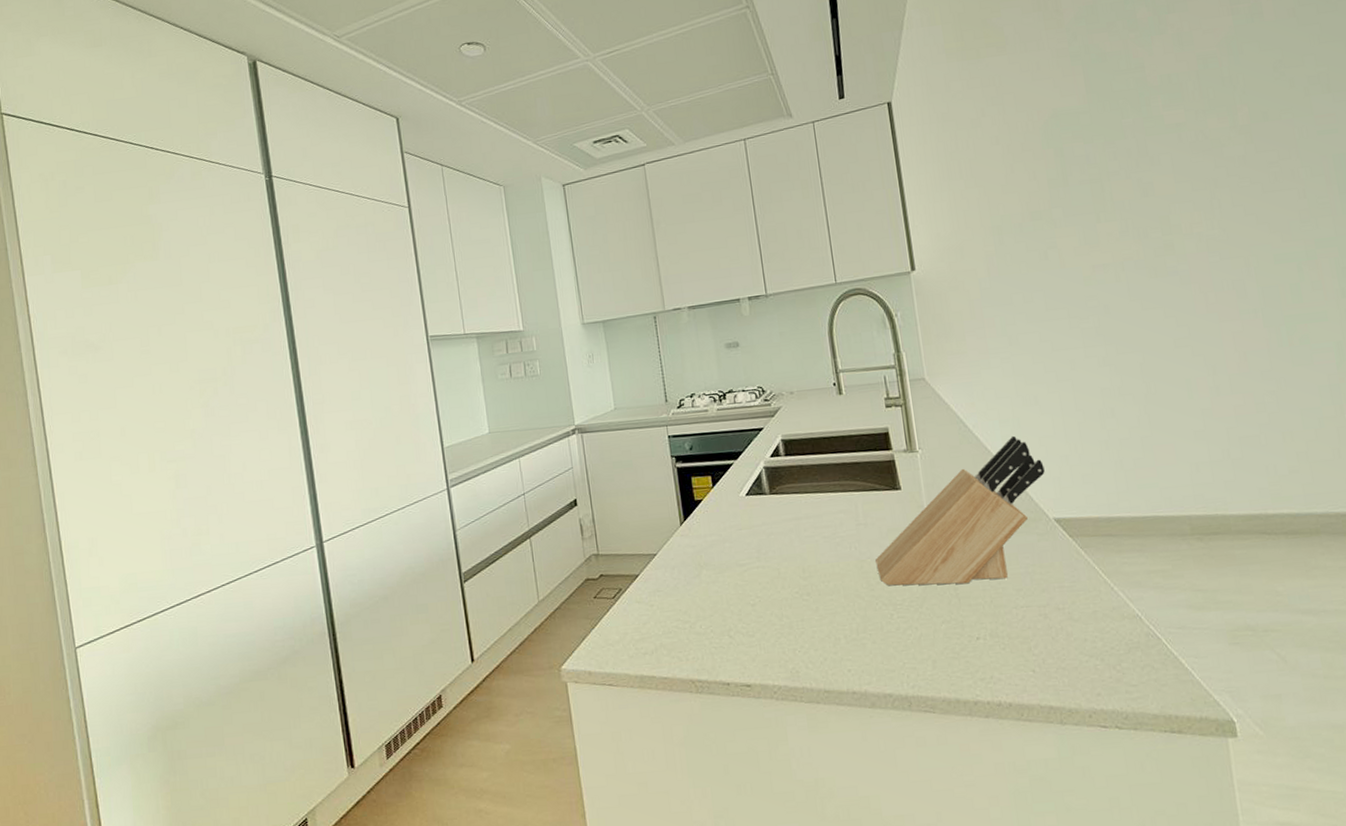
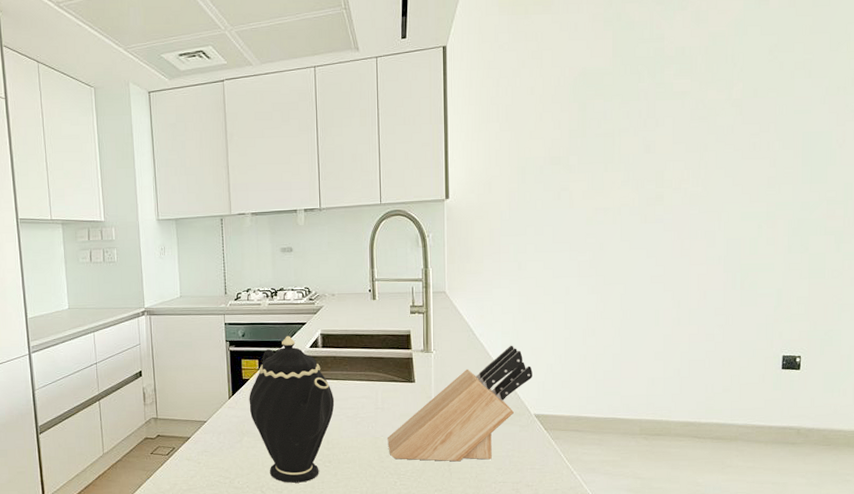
teapot: none [704,445,807,624] -> present [249,336,335,483]

